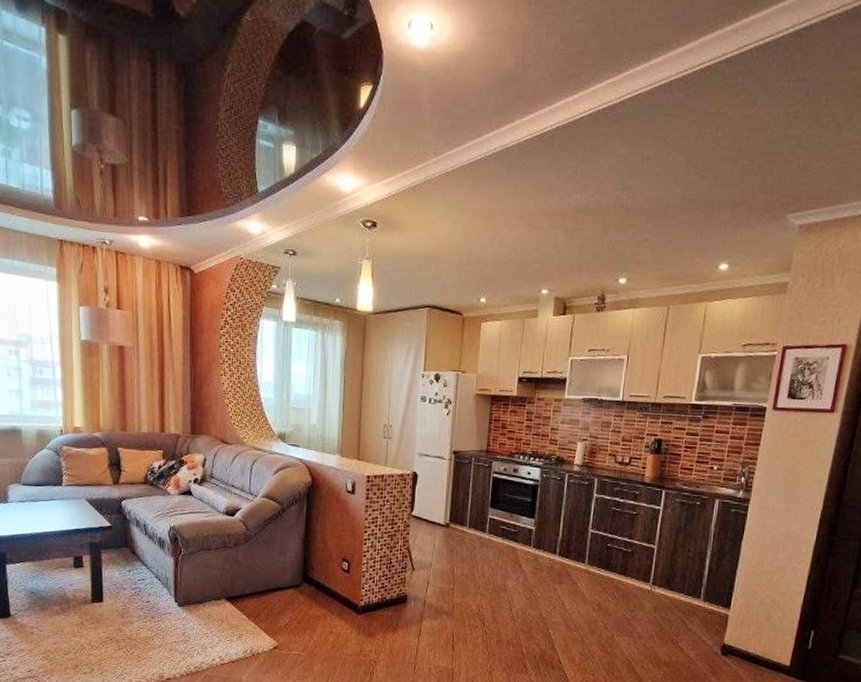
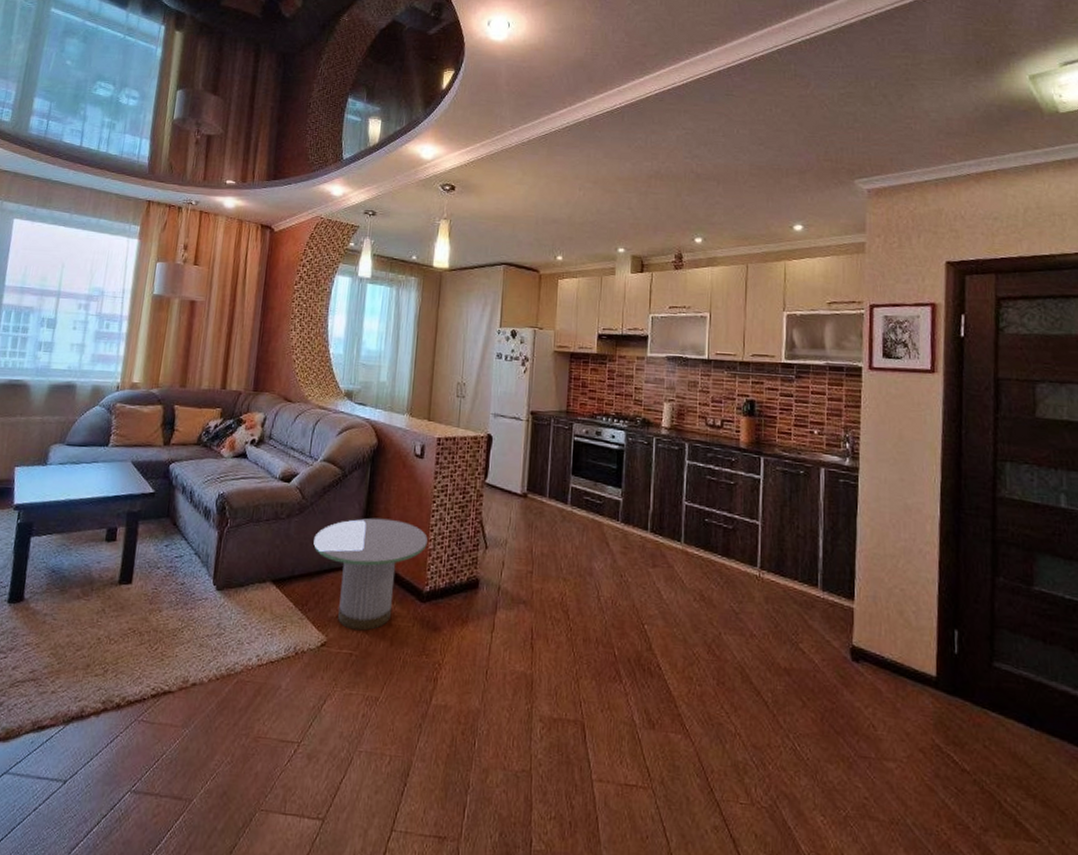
side table: none [260,545,361,637] -> present [313,517,428,631]

